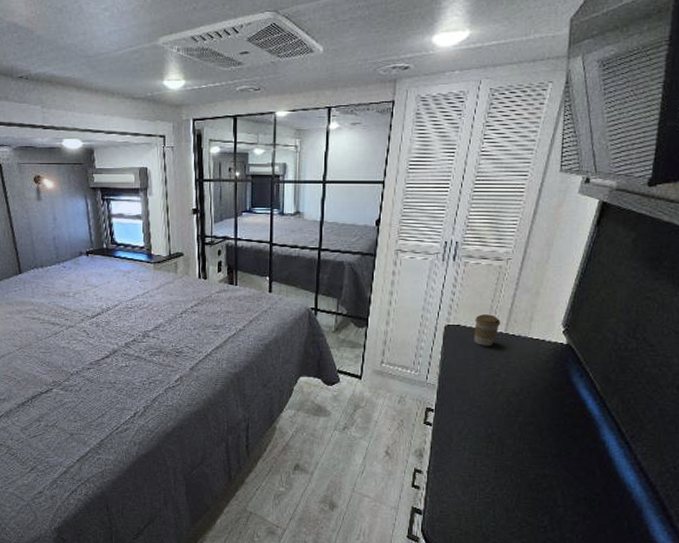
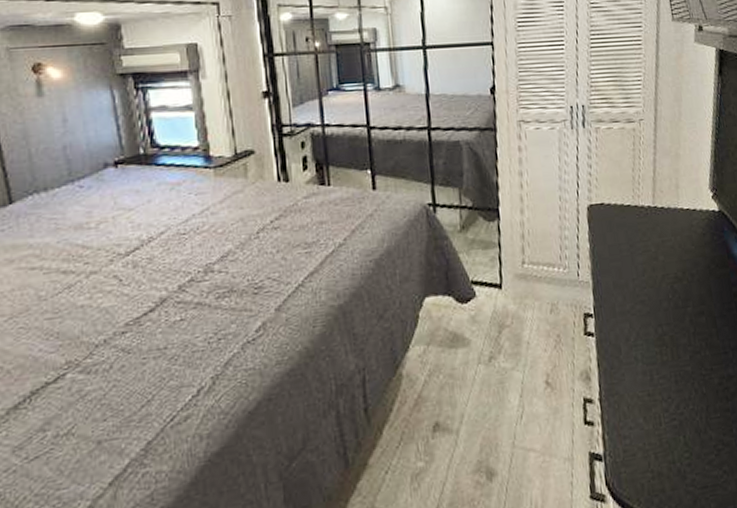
coffee cup: present [474,314,501,346] -> none [618,186,647,225]

